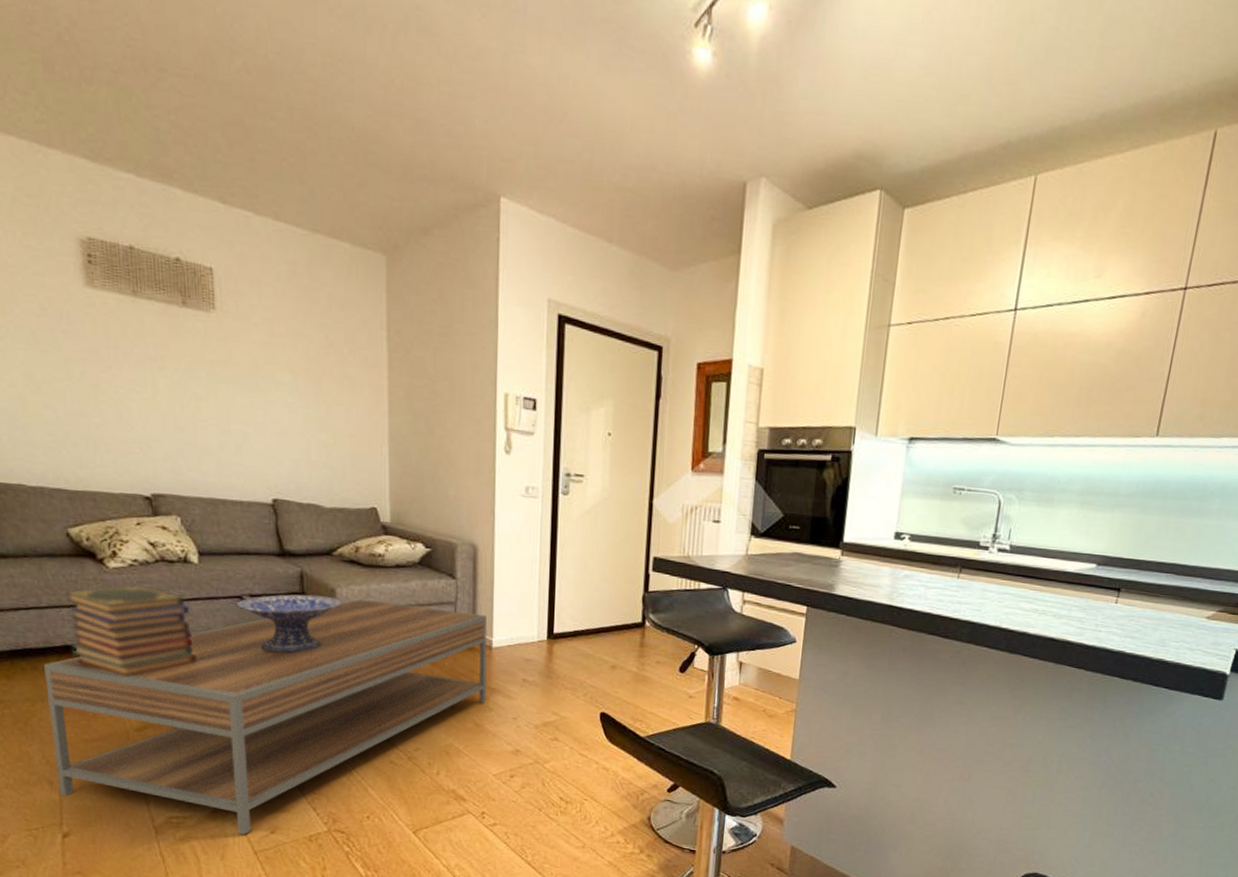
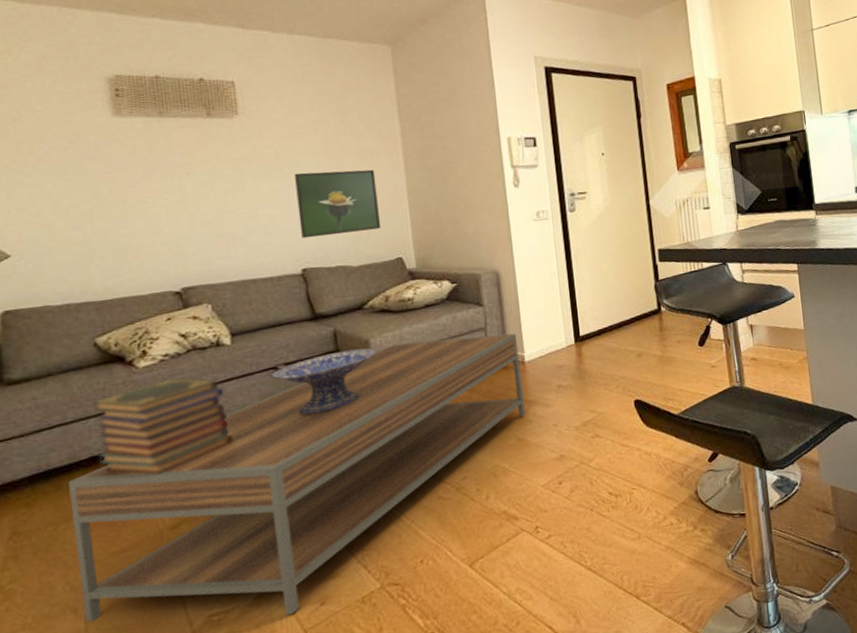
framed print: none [270,390,358,471] -> present [293,169,381,239]

